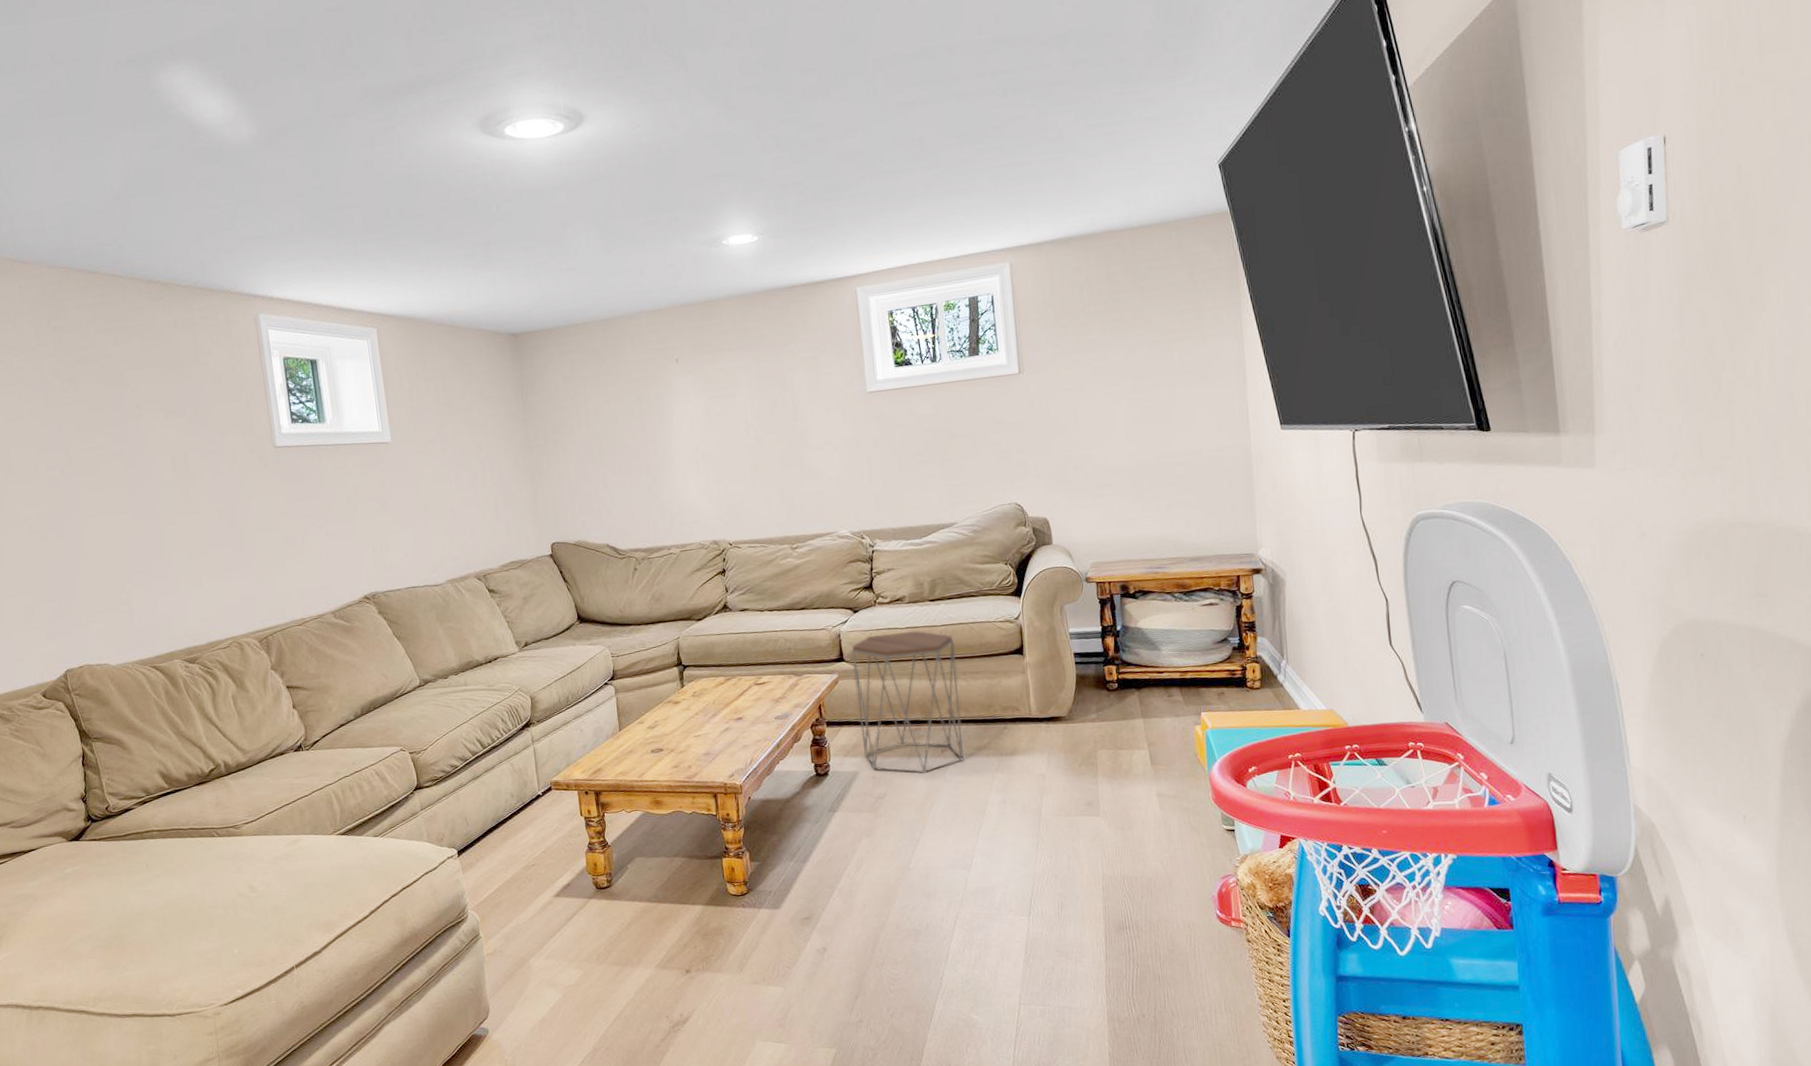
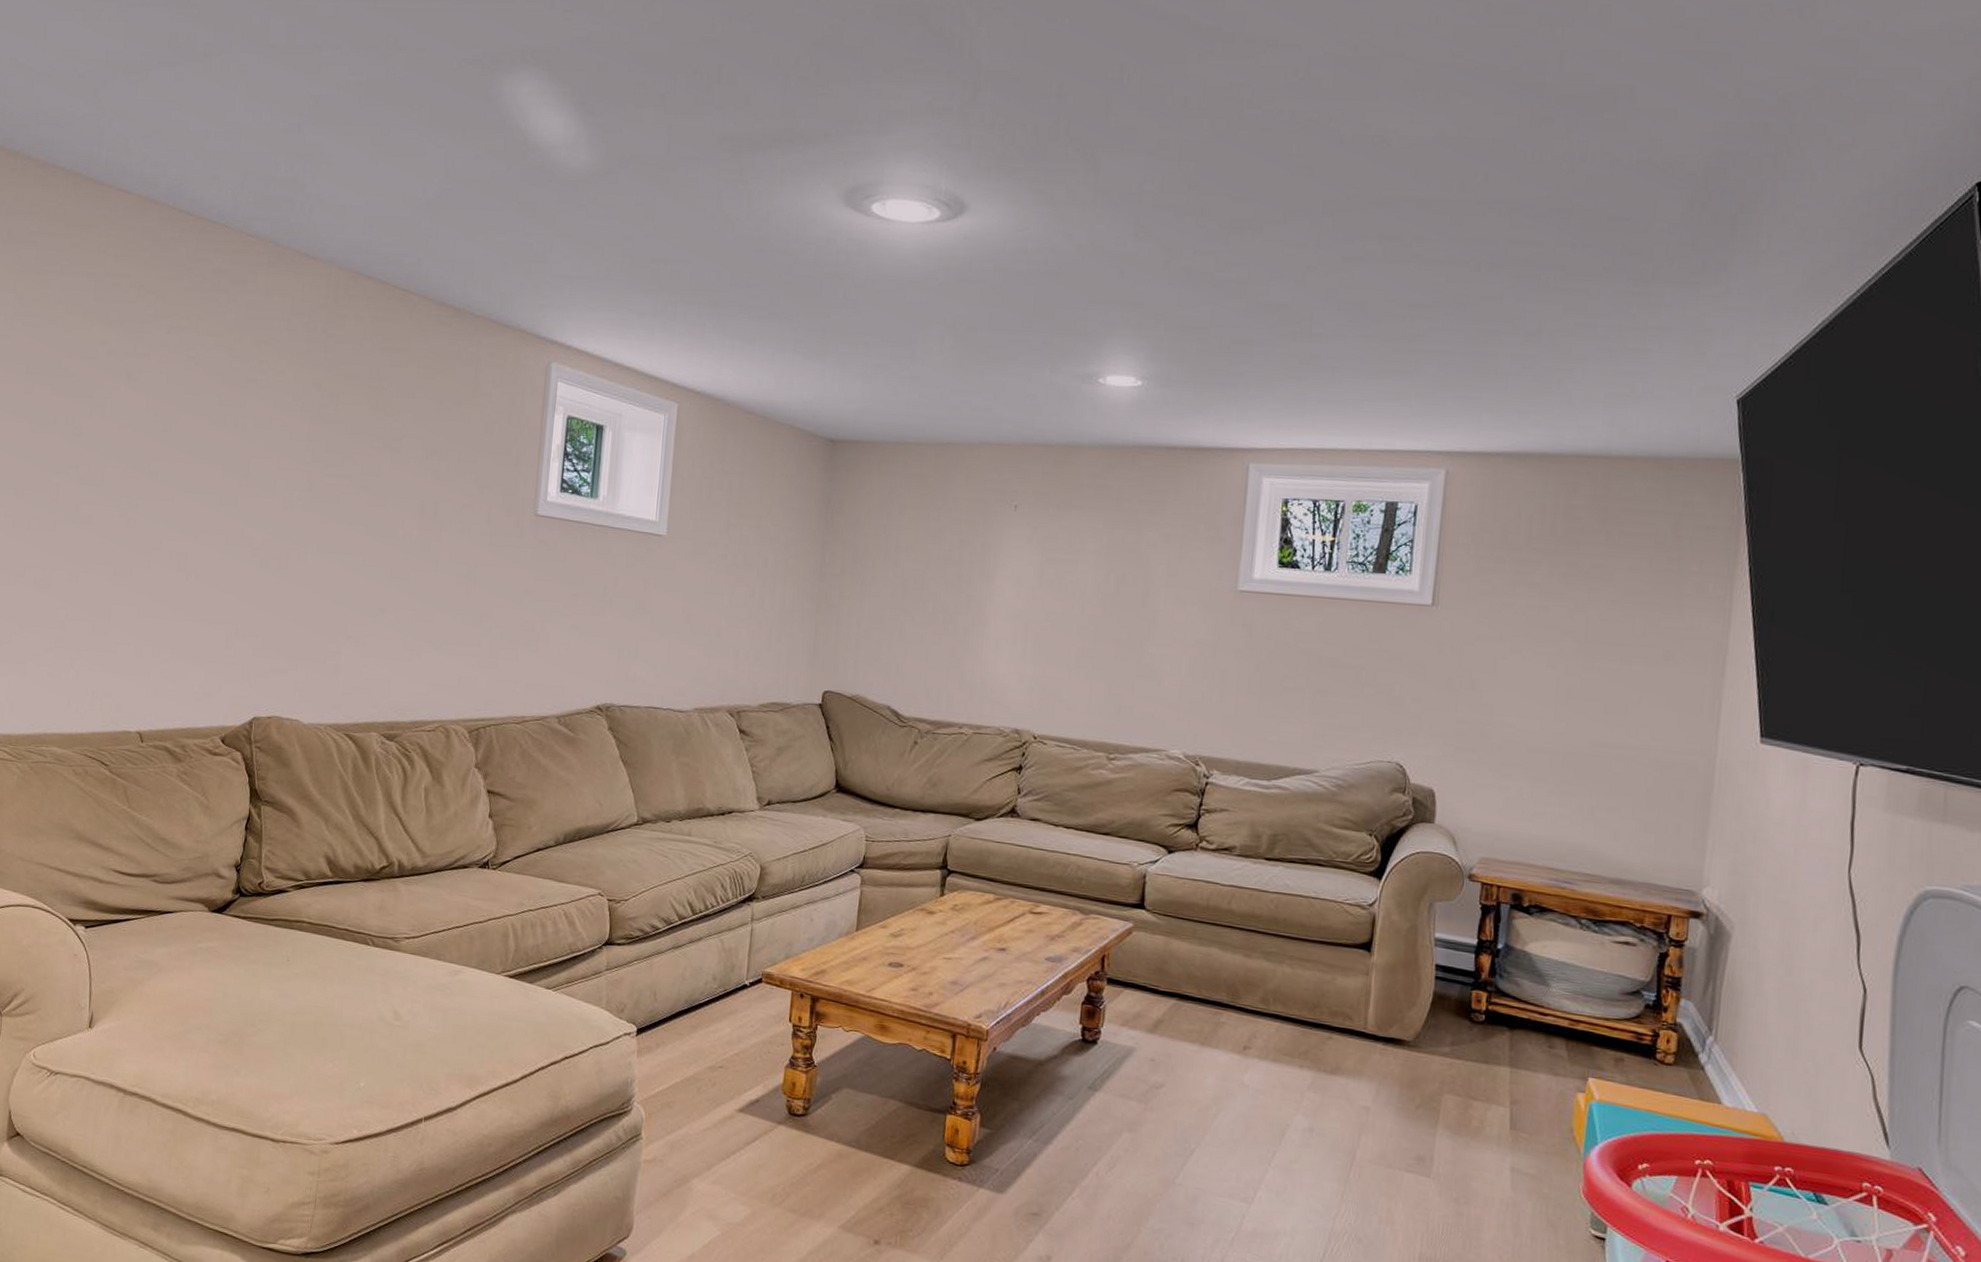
side table: present [852,630,965,774] -> none [1147,885,1286,1071]

